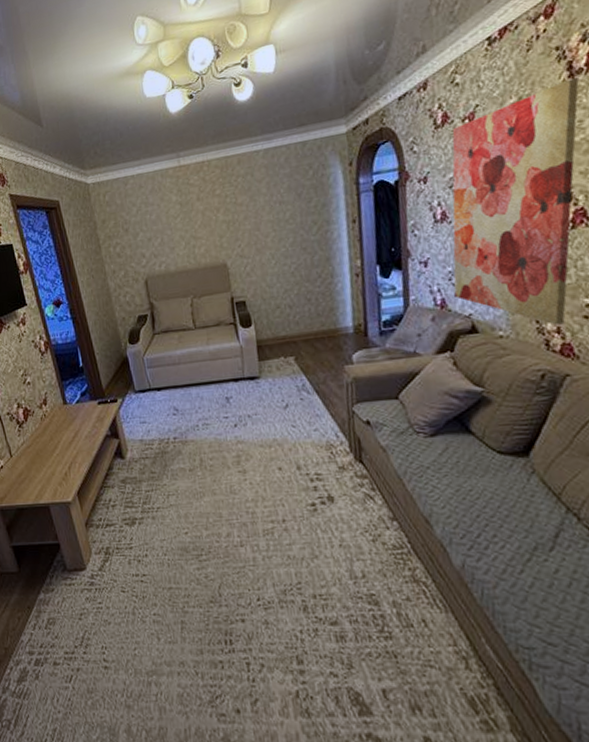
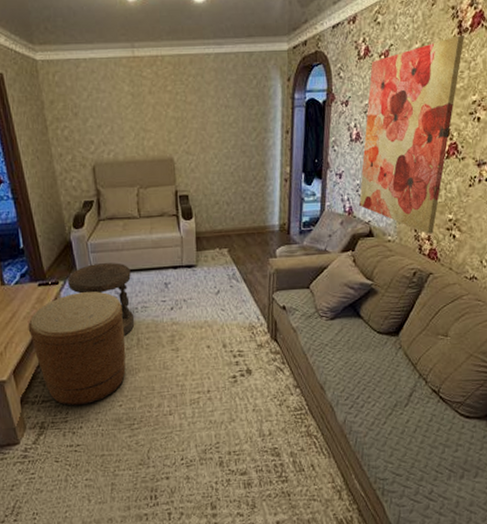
basket: none [89,408,190,531] -> present [28,291,126,406]
stool: none [125,377,197,456] -> present [67,263,135,336]

